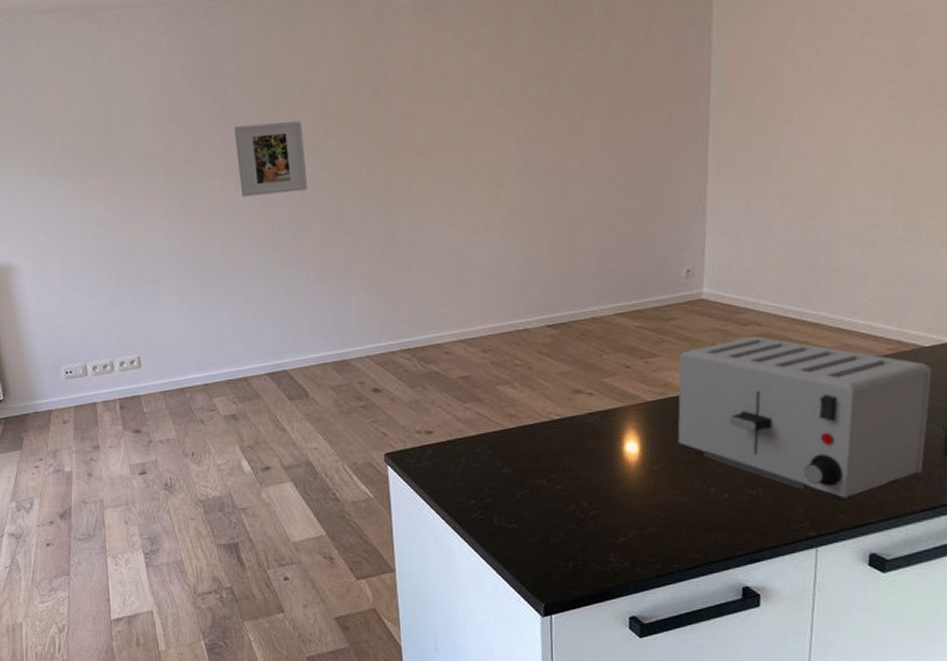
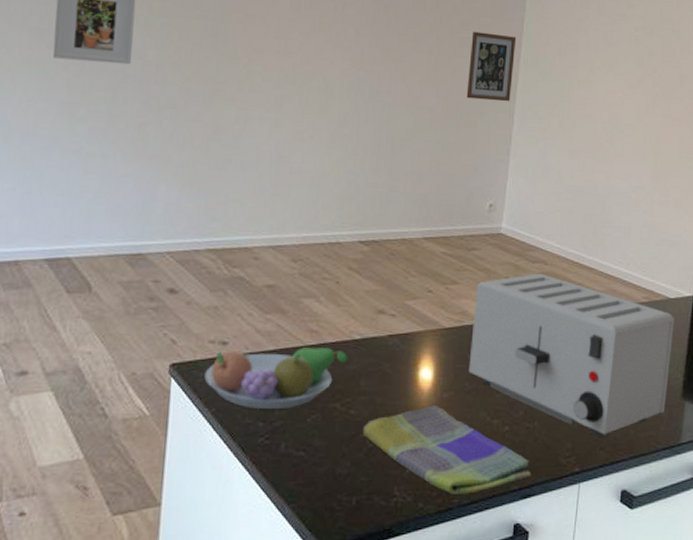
fruit bowl: none [416,430,549,488] -> present [204,347,348,409]
dish towel: none [571,477,759,560] -> present [362,406,531,494]
wall art: none [648,79,704,160] -> present [466,31,517,102]

